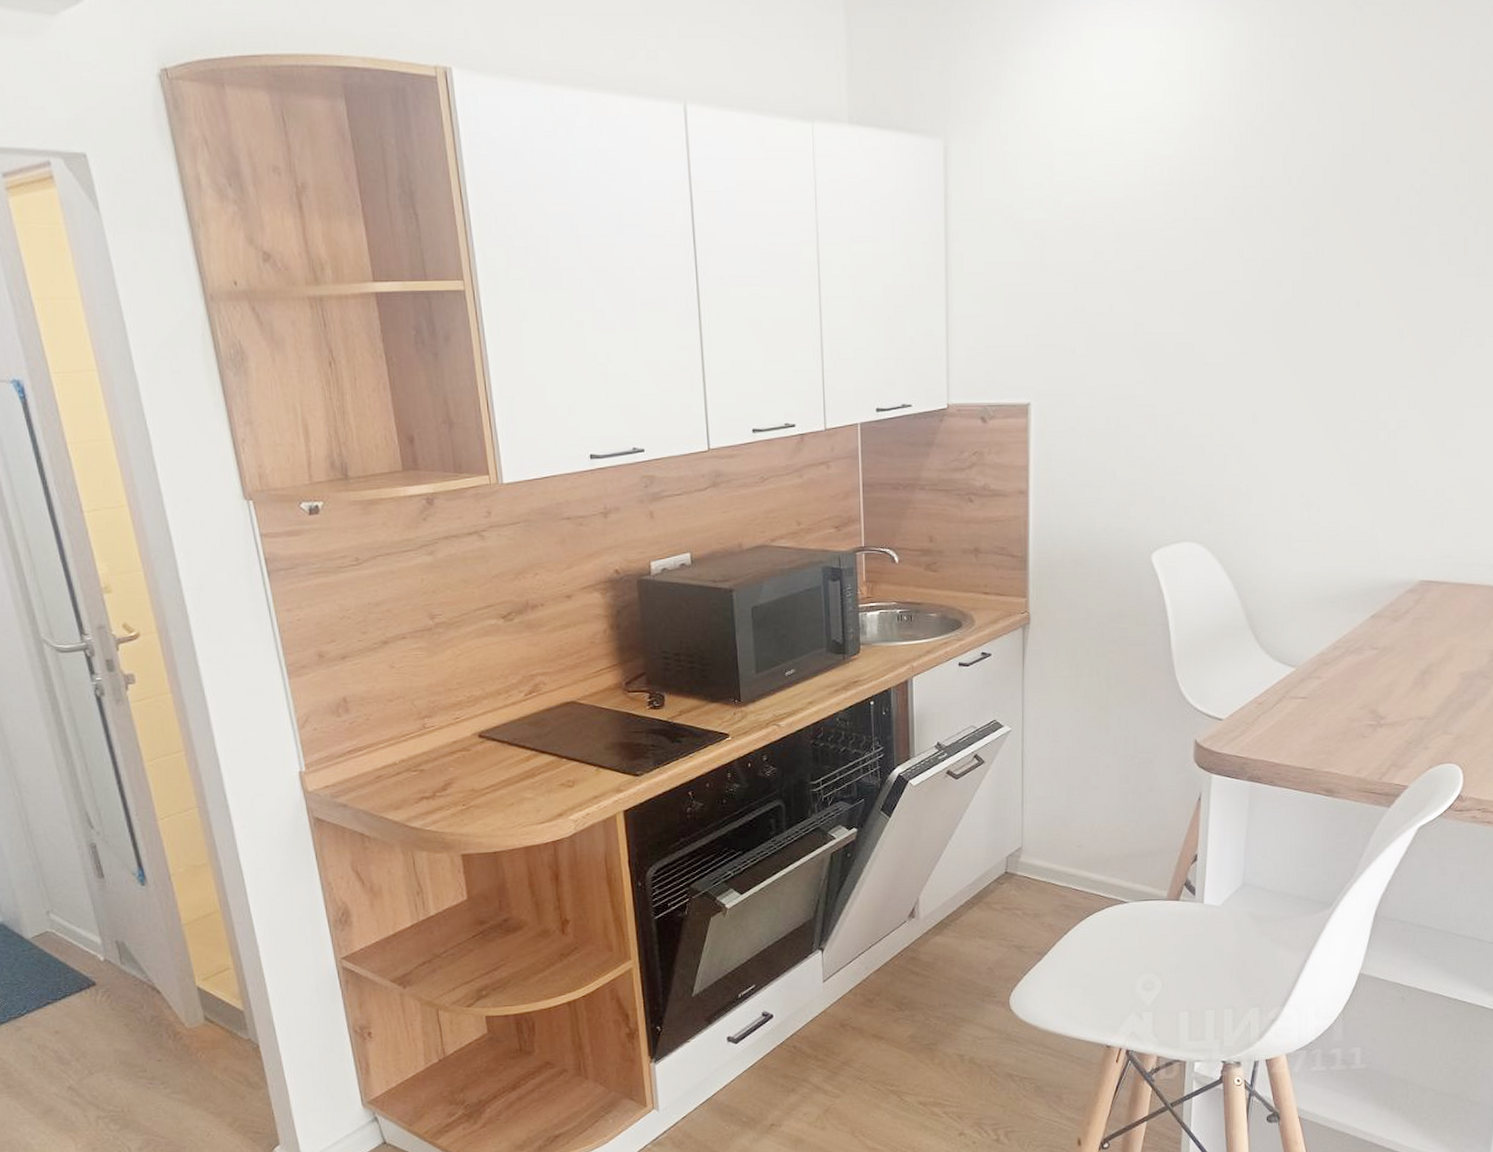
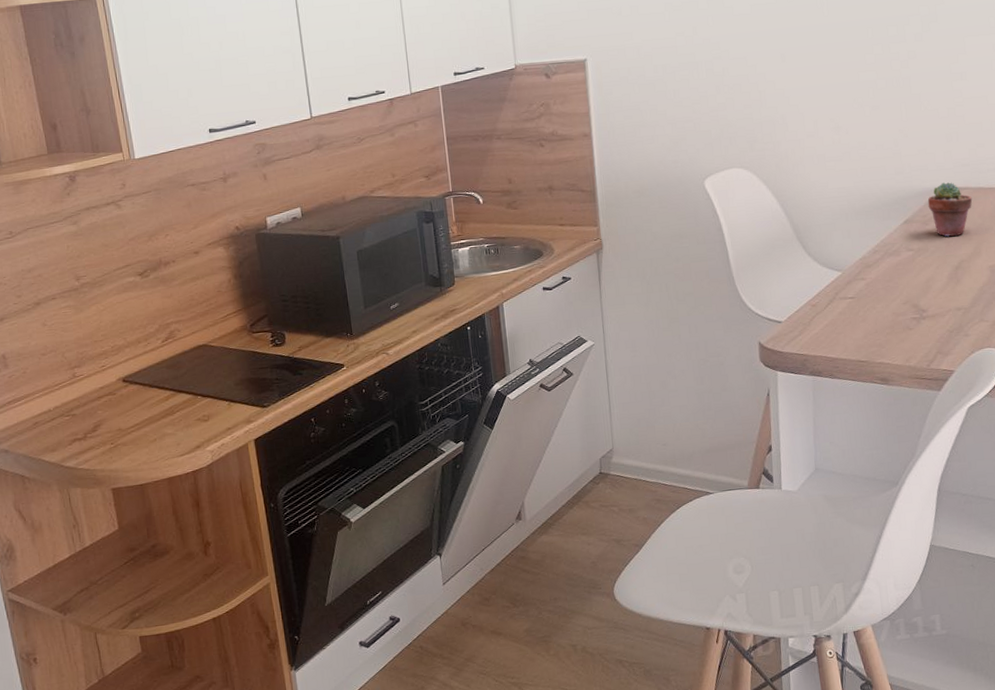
potted succulent: none [1400,575,1451,636] -> present [927,182,973,237]

